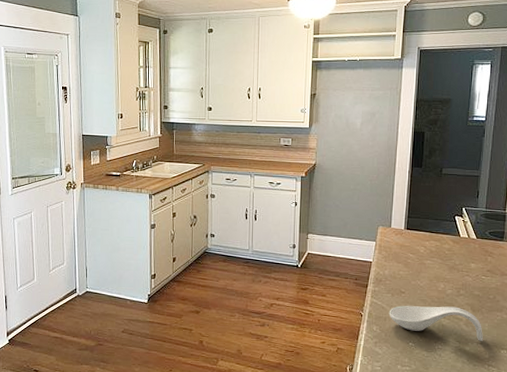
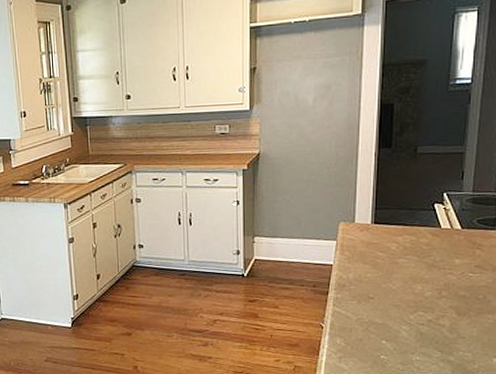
spoon rest: present [389,305,483,341] -> none [355,311,471,349]

